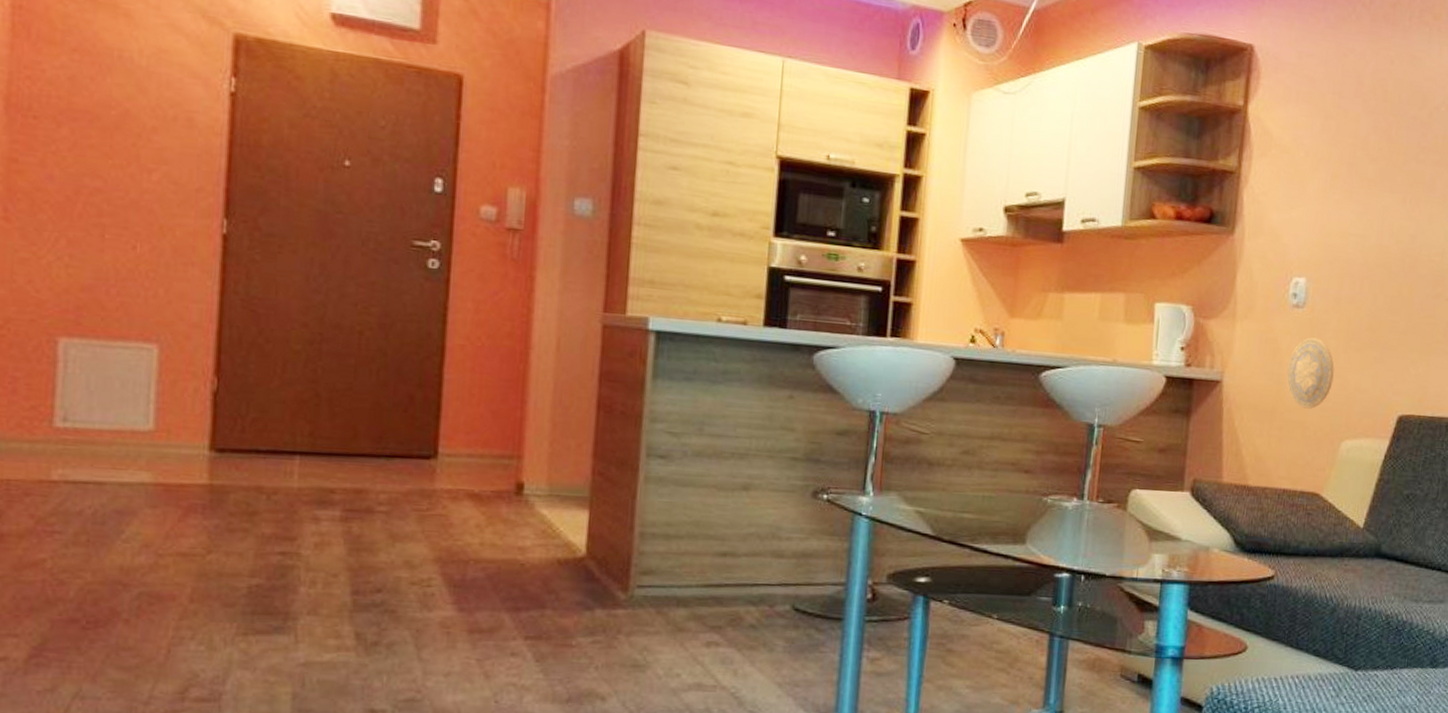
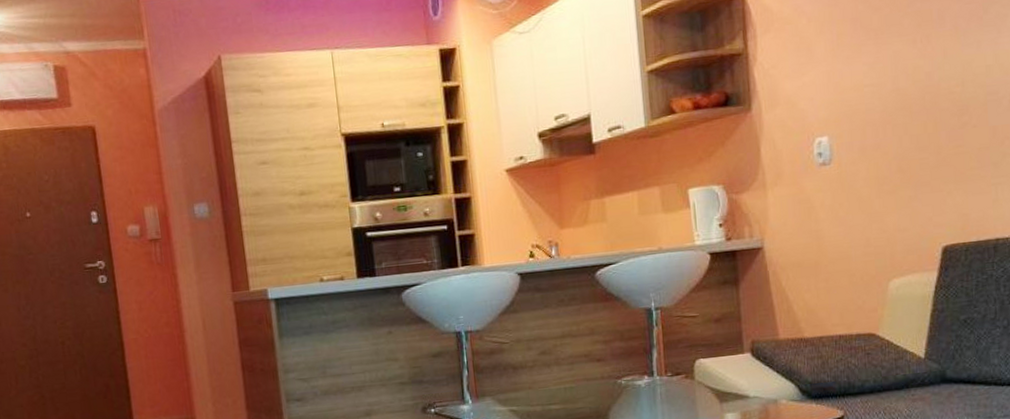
decorative plate: present [1287,337,1334,409] -> none [824,190,871,257]

